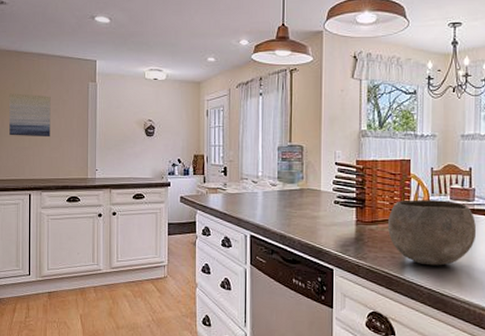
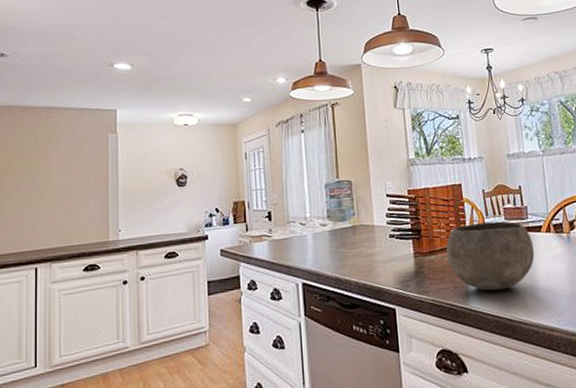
wall art: present [9,93,51,138] -> none [10,152,62,202]

